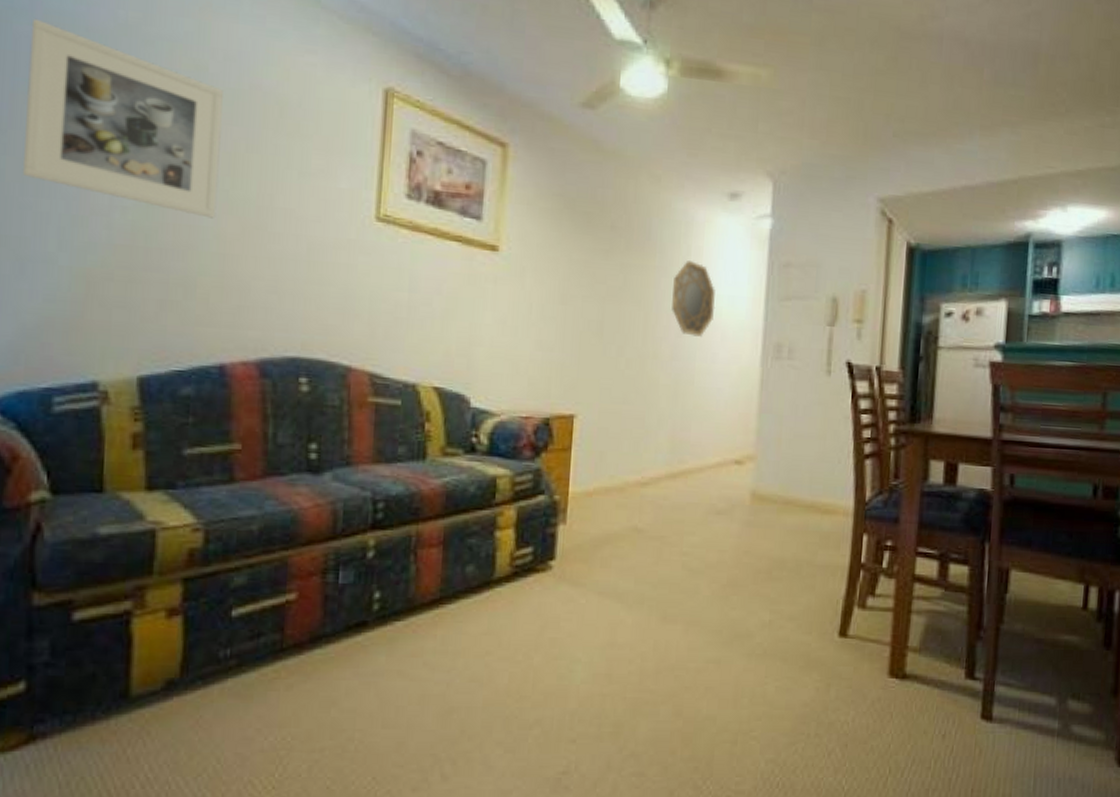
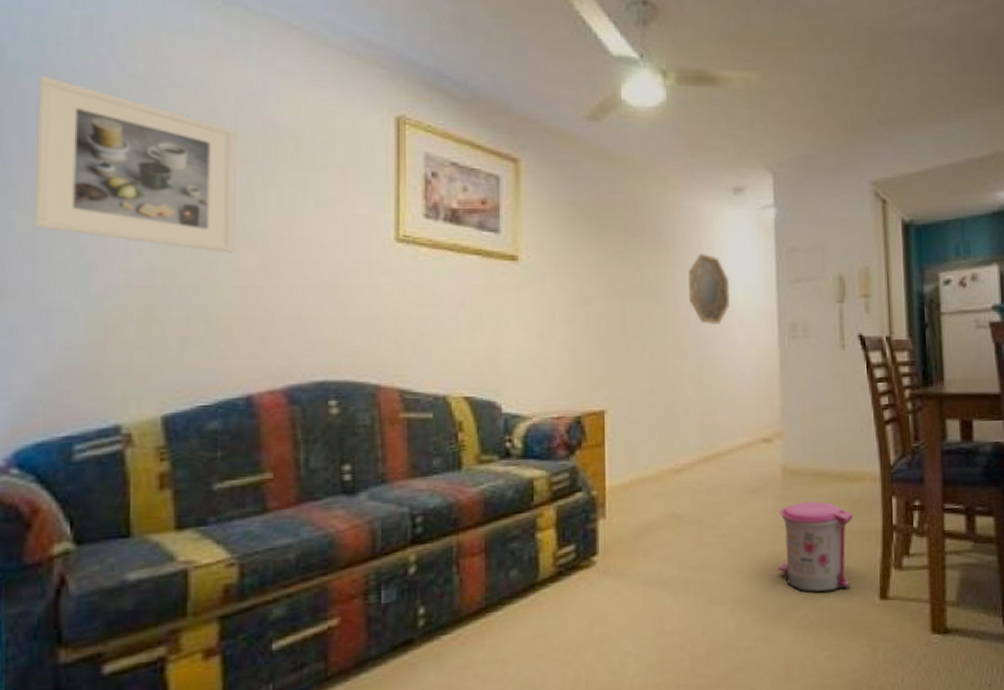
trash can: none [737,529,821,623] -> present [778,501,854,592]

